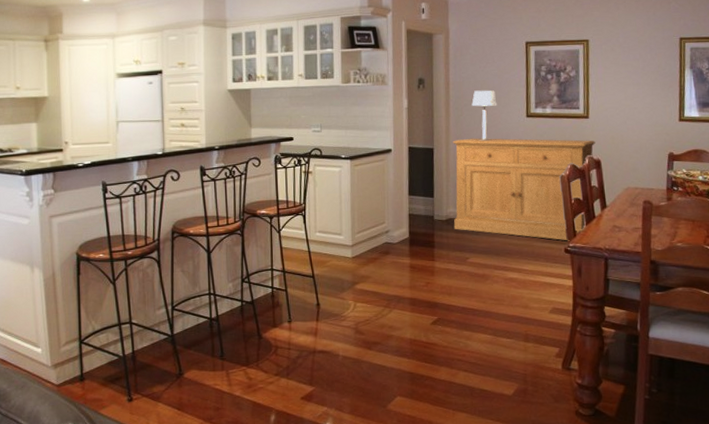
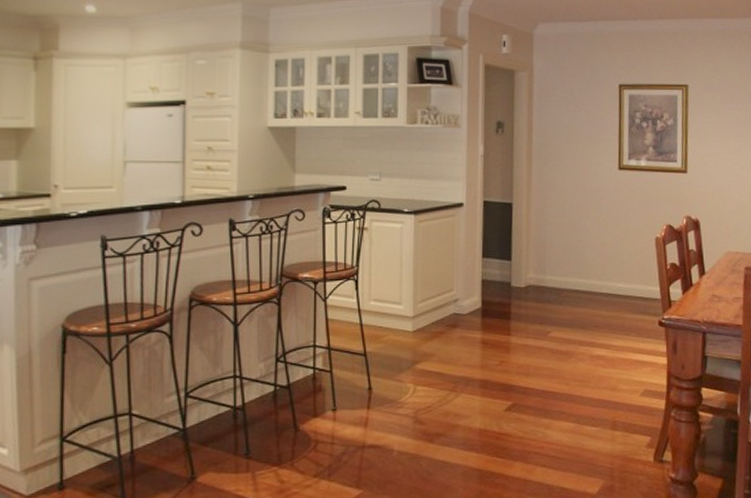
sideboard: present [453,138,595,241] -> none [533,192,694,313]
table lamp: present [471,90,497,141] -> none [557,137,586,196]

